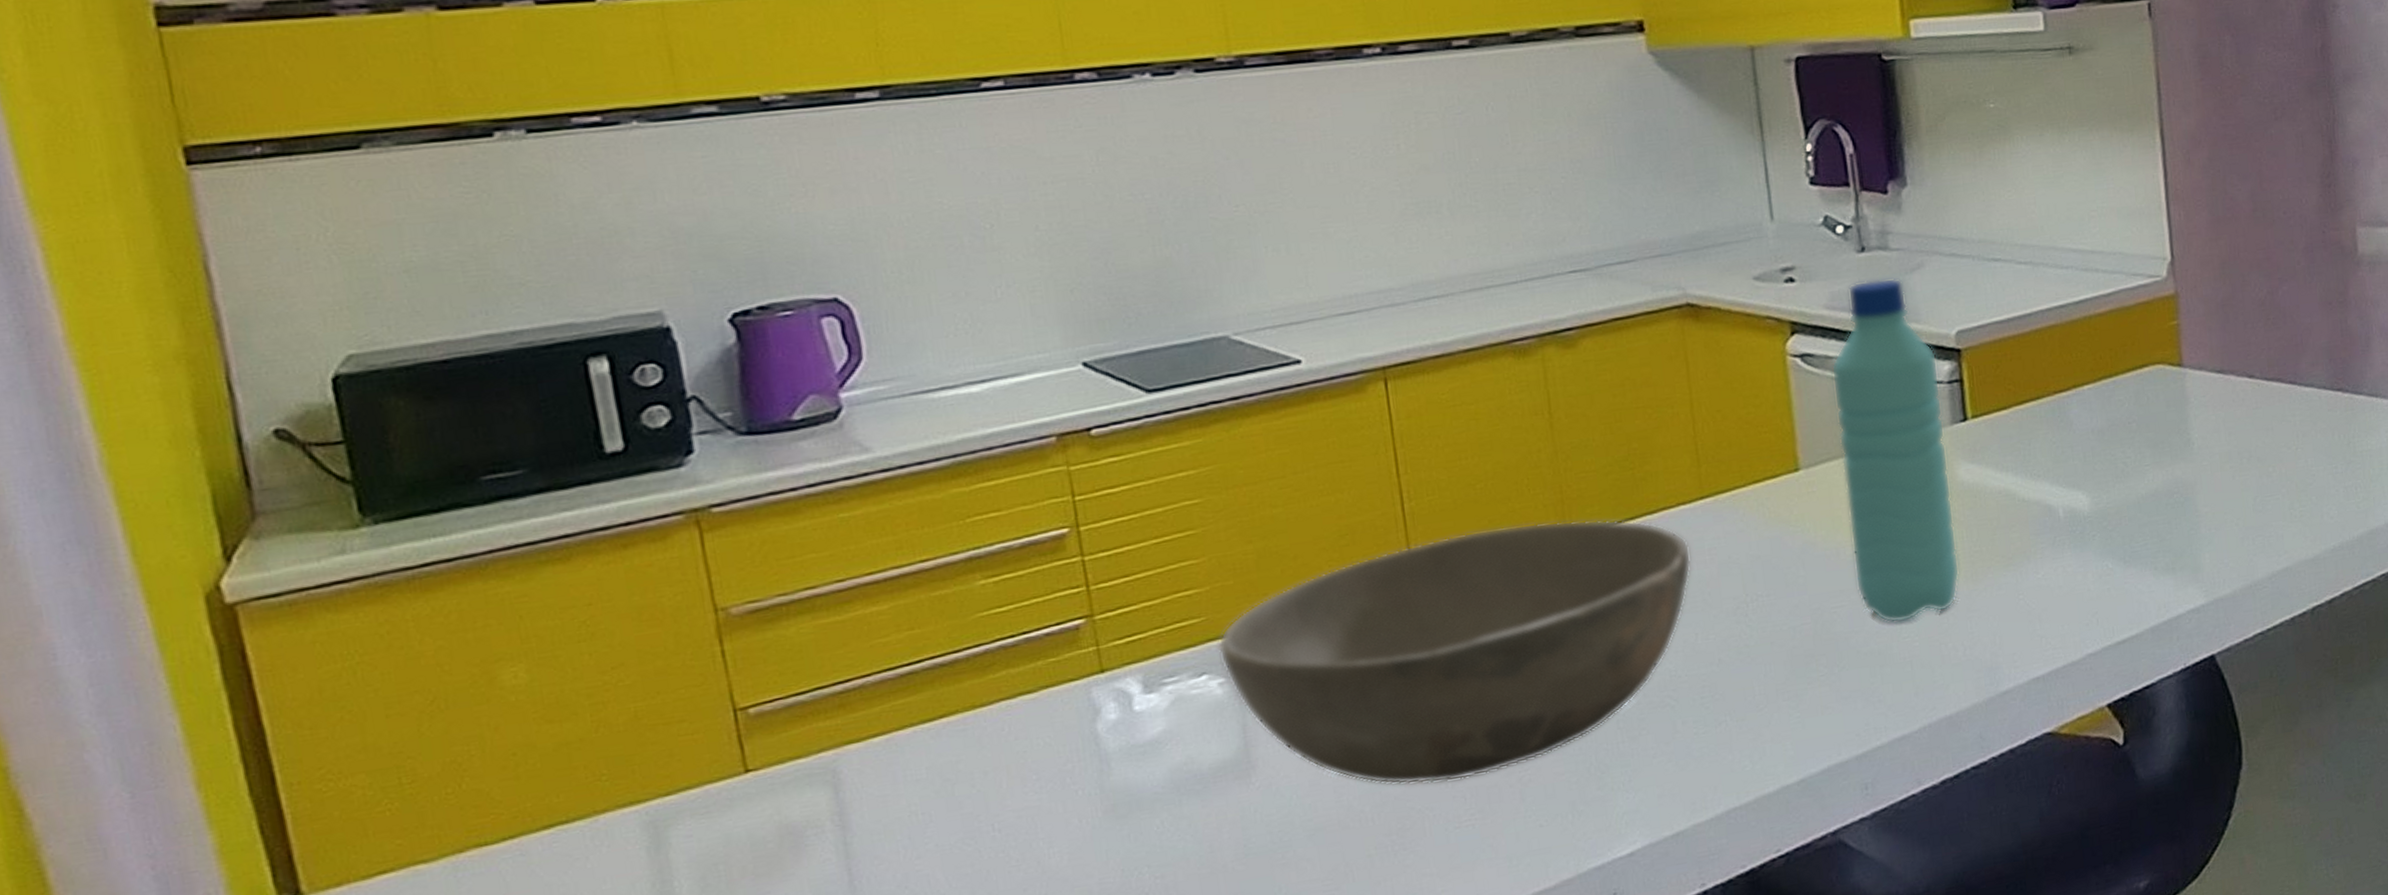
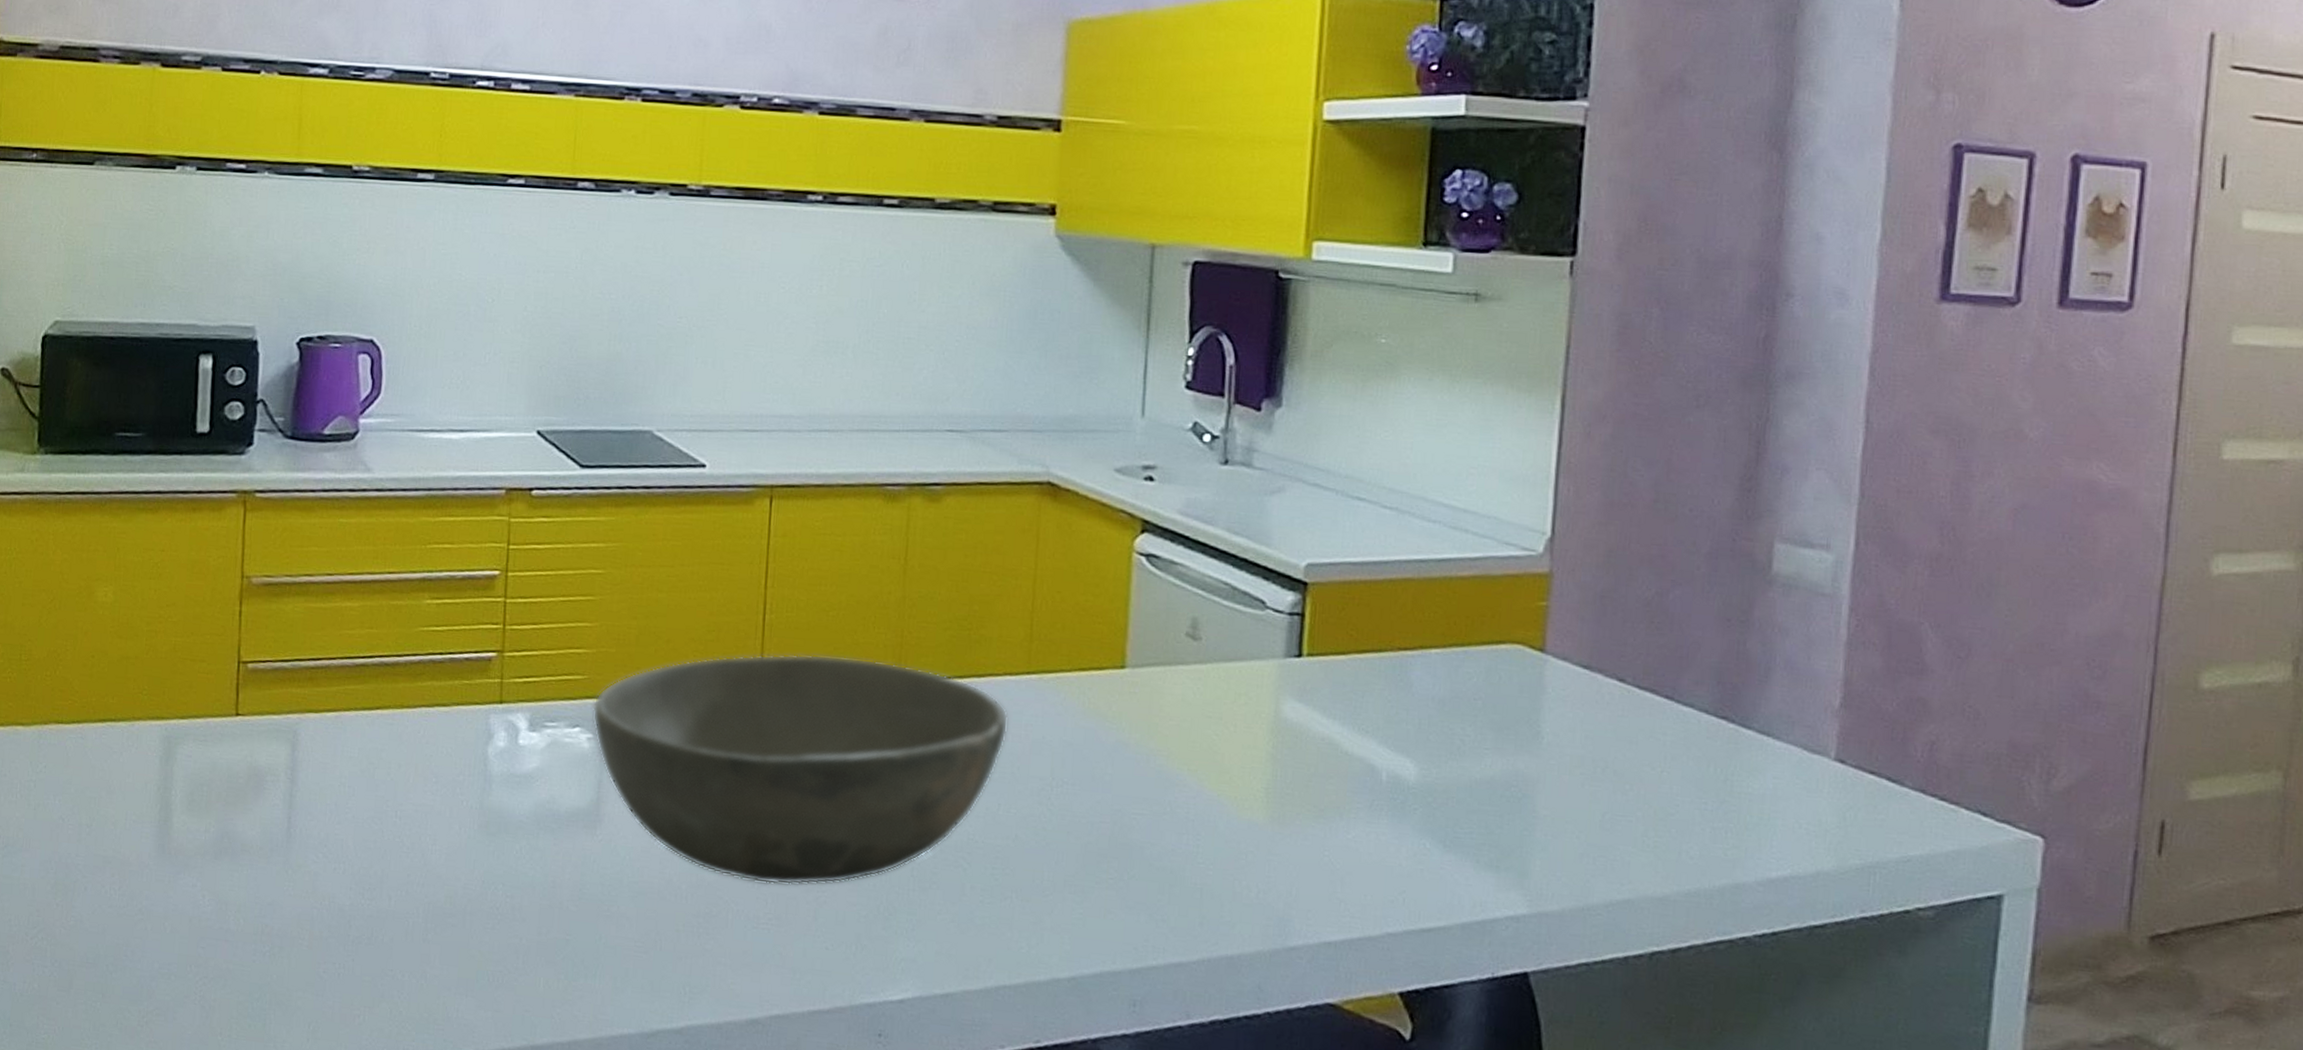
water bottle: present [1831,278,1960,623] -> none [1160,493,1282,848]

